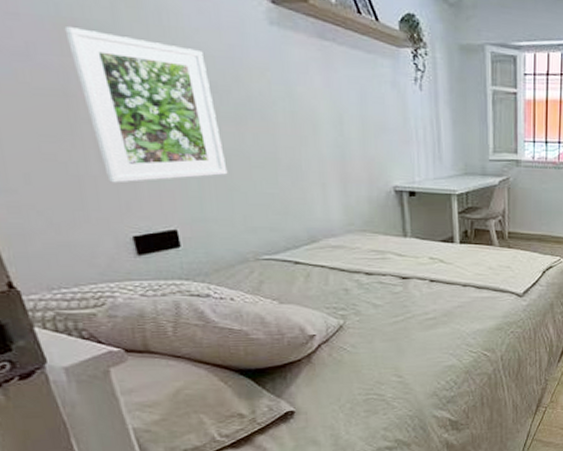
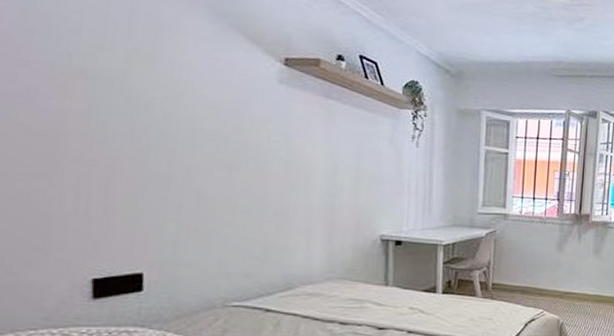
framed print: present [64,27,228,183] -> none [72,75,211,224]

